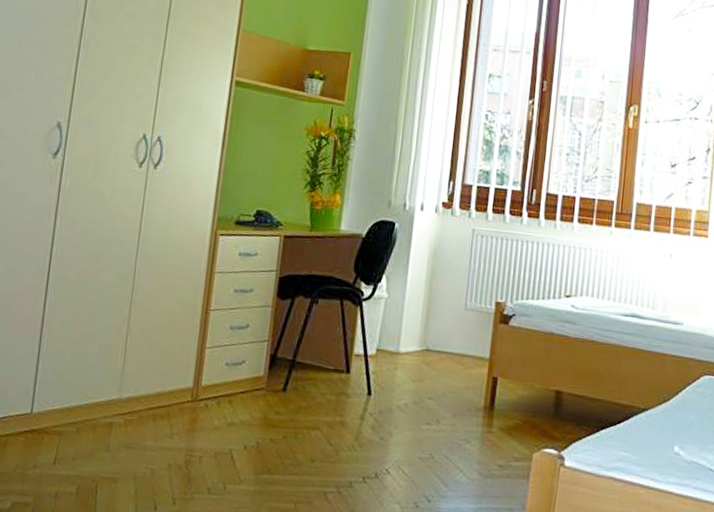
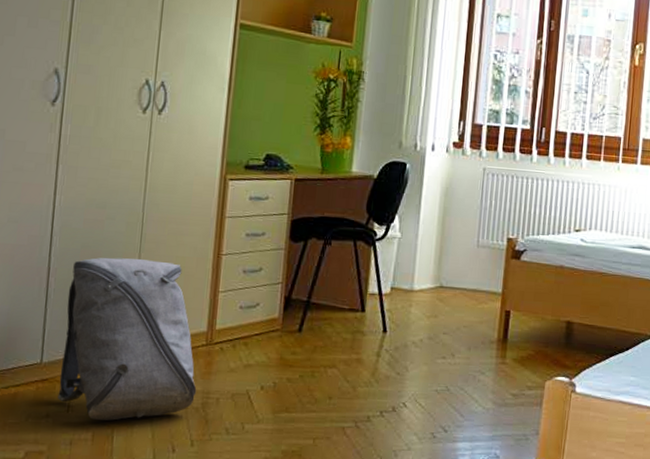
backpack: none [45,309,181,475] -> present [57,257,197,421]

